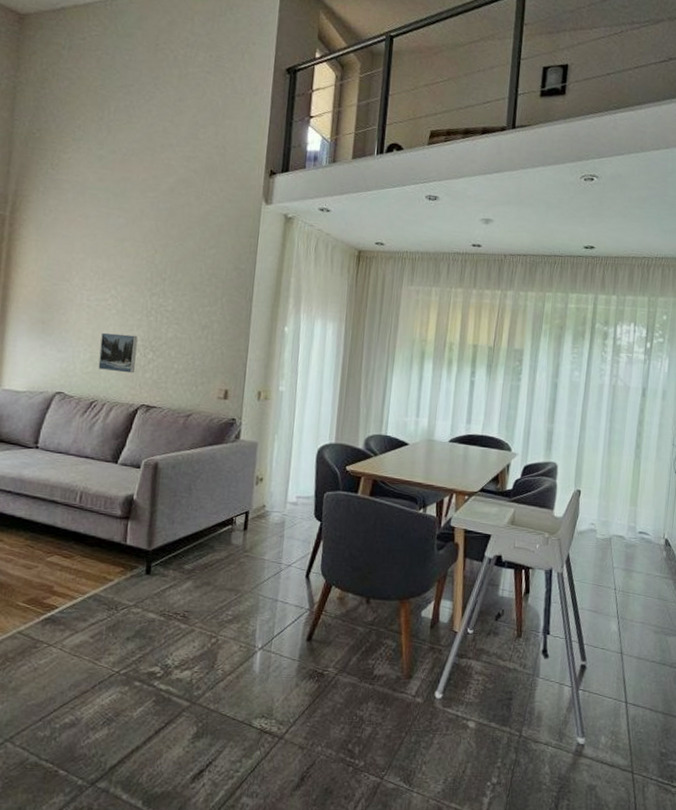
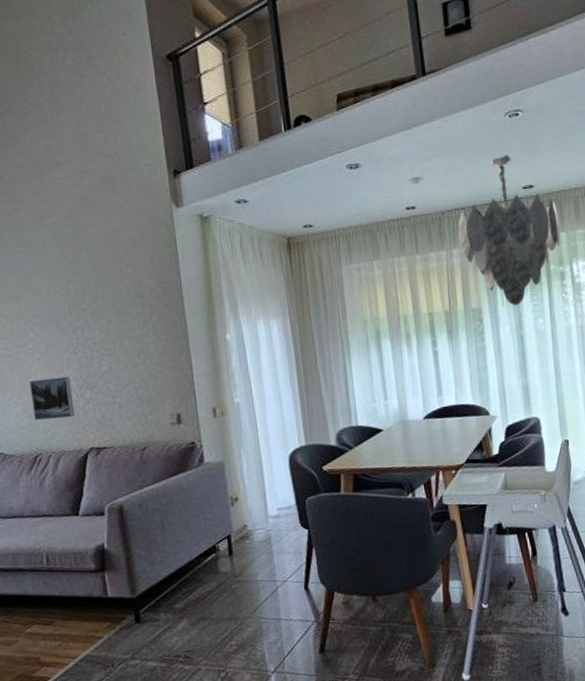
chandelier: none [515,213,613,355] -> present [458,154,560,306]

